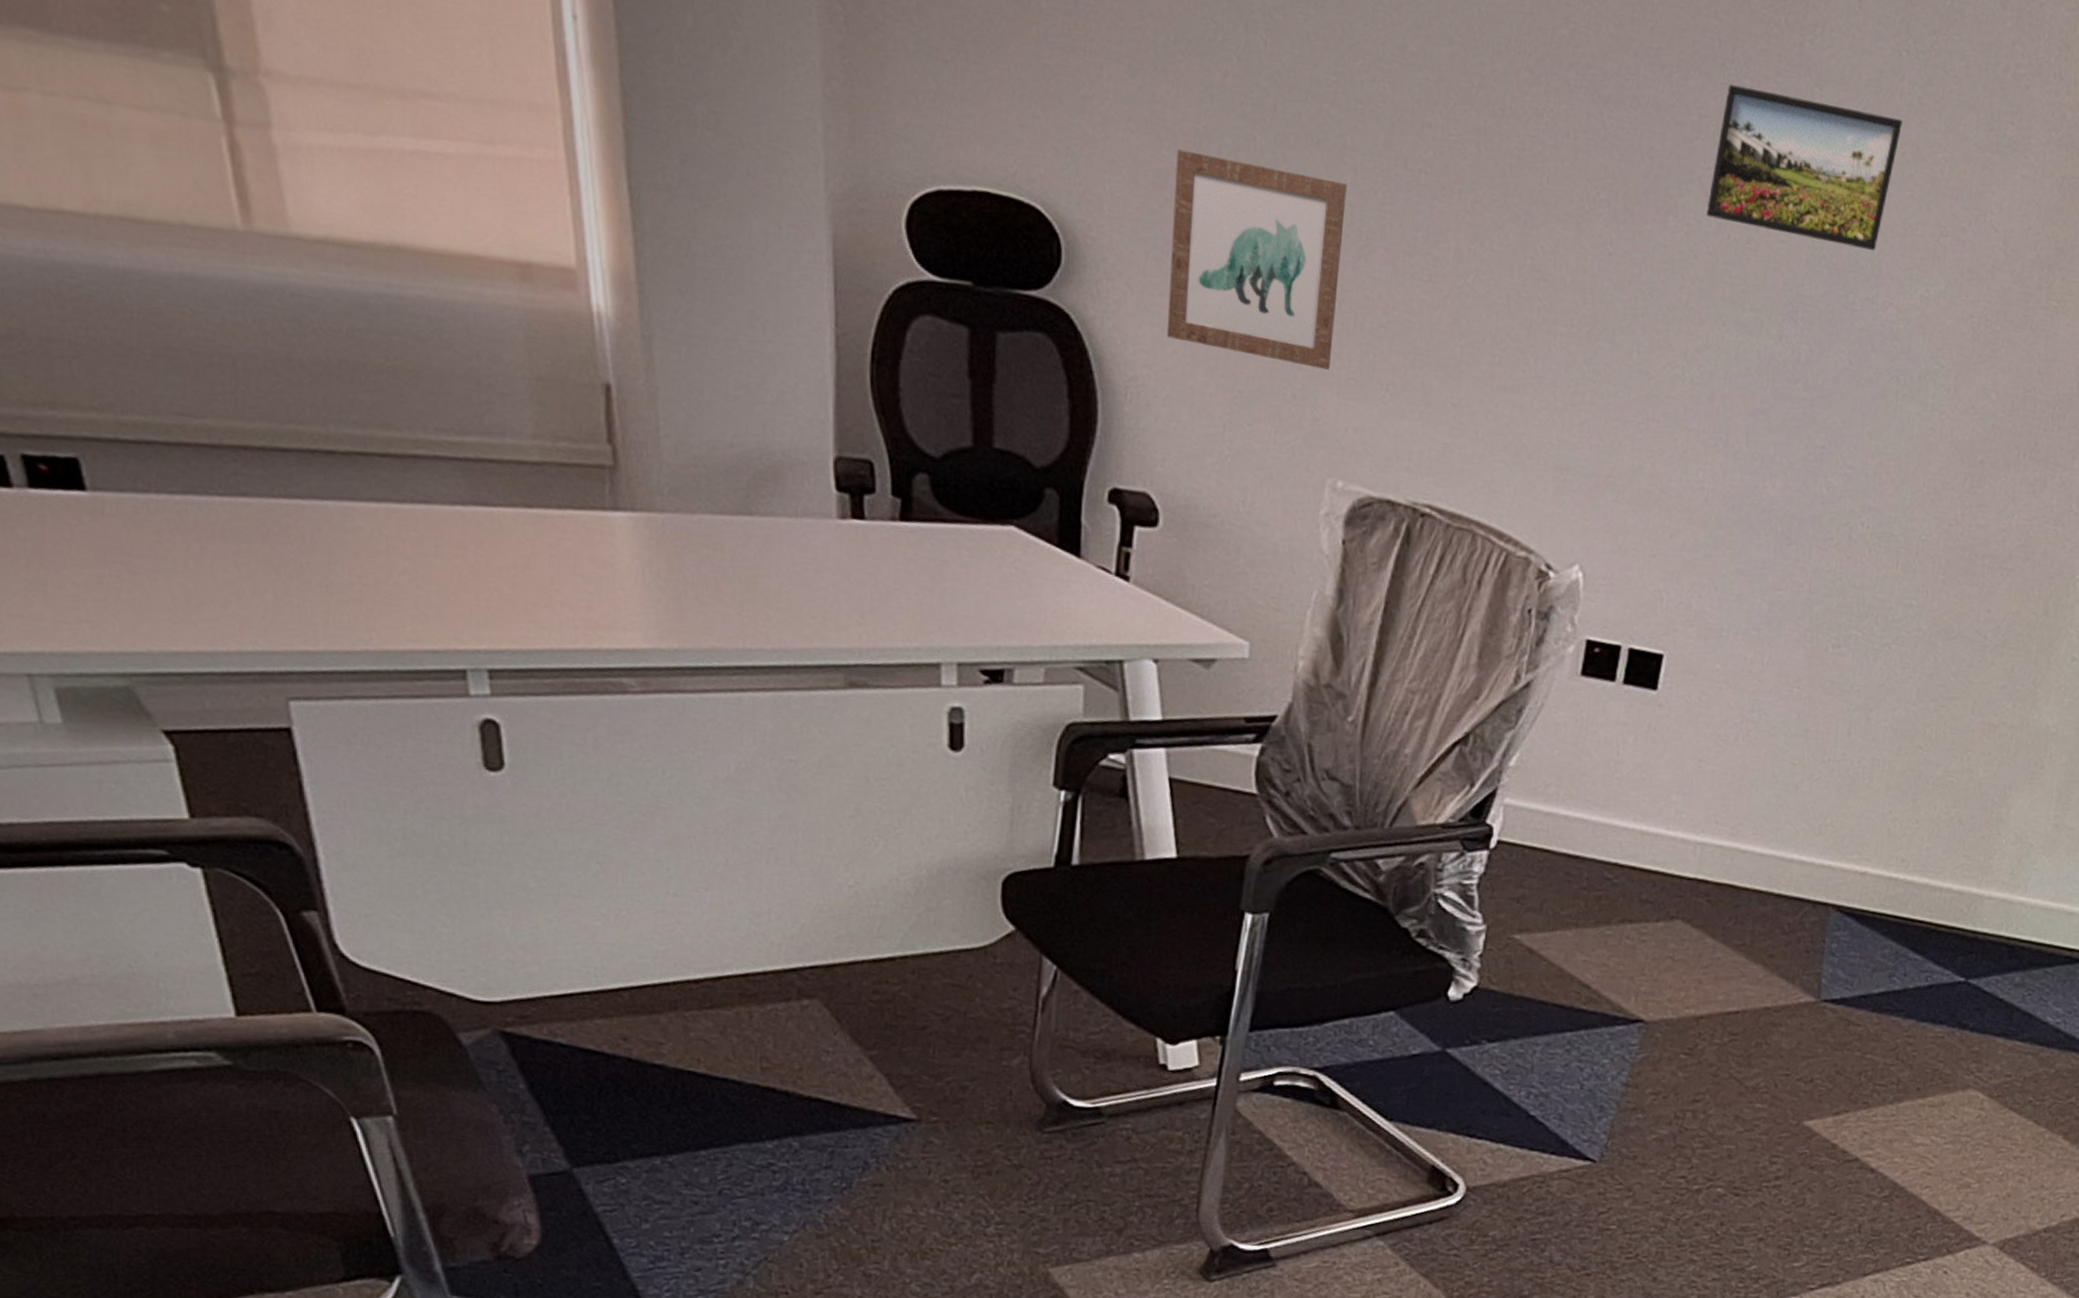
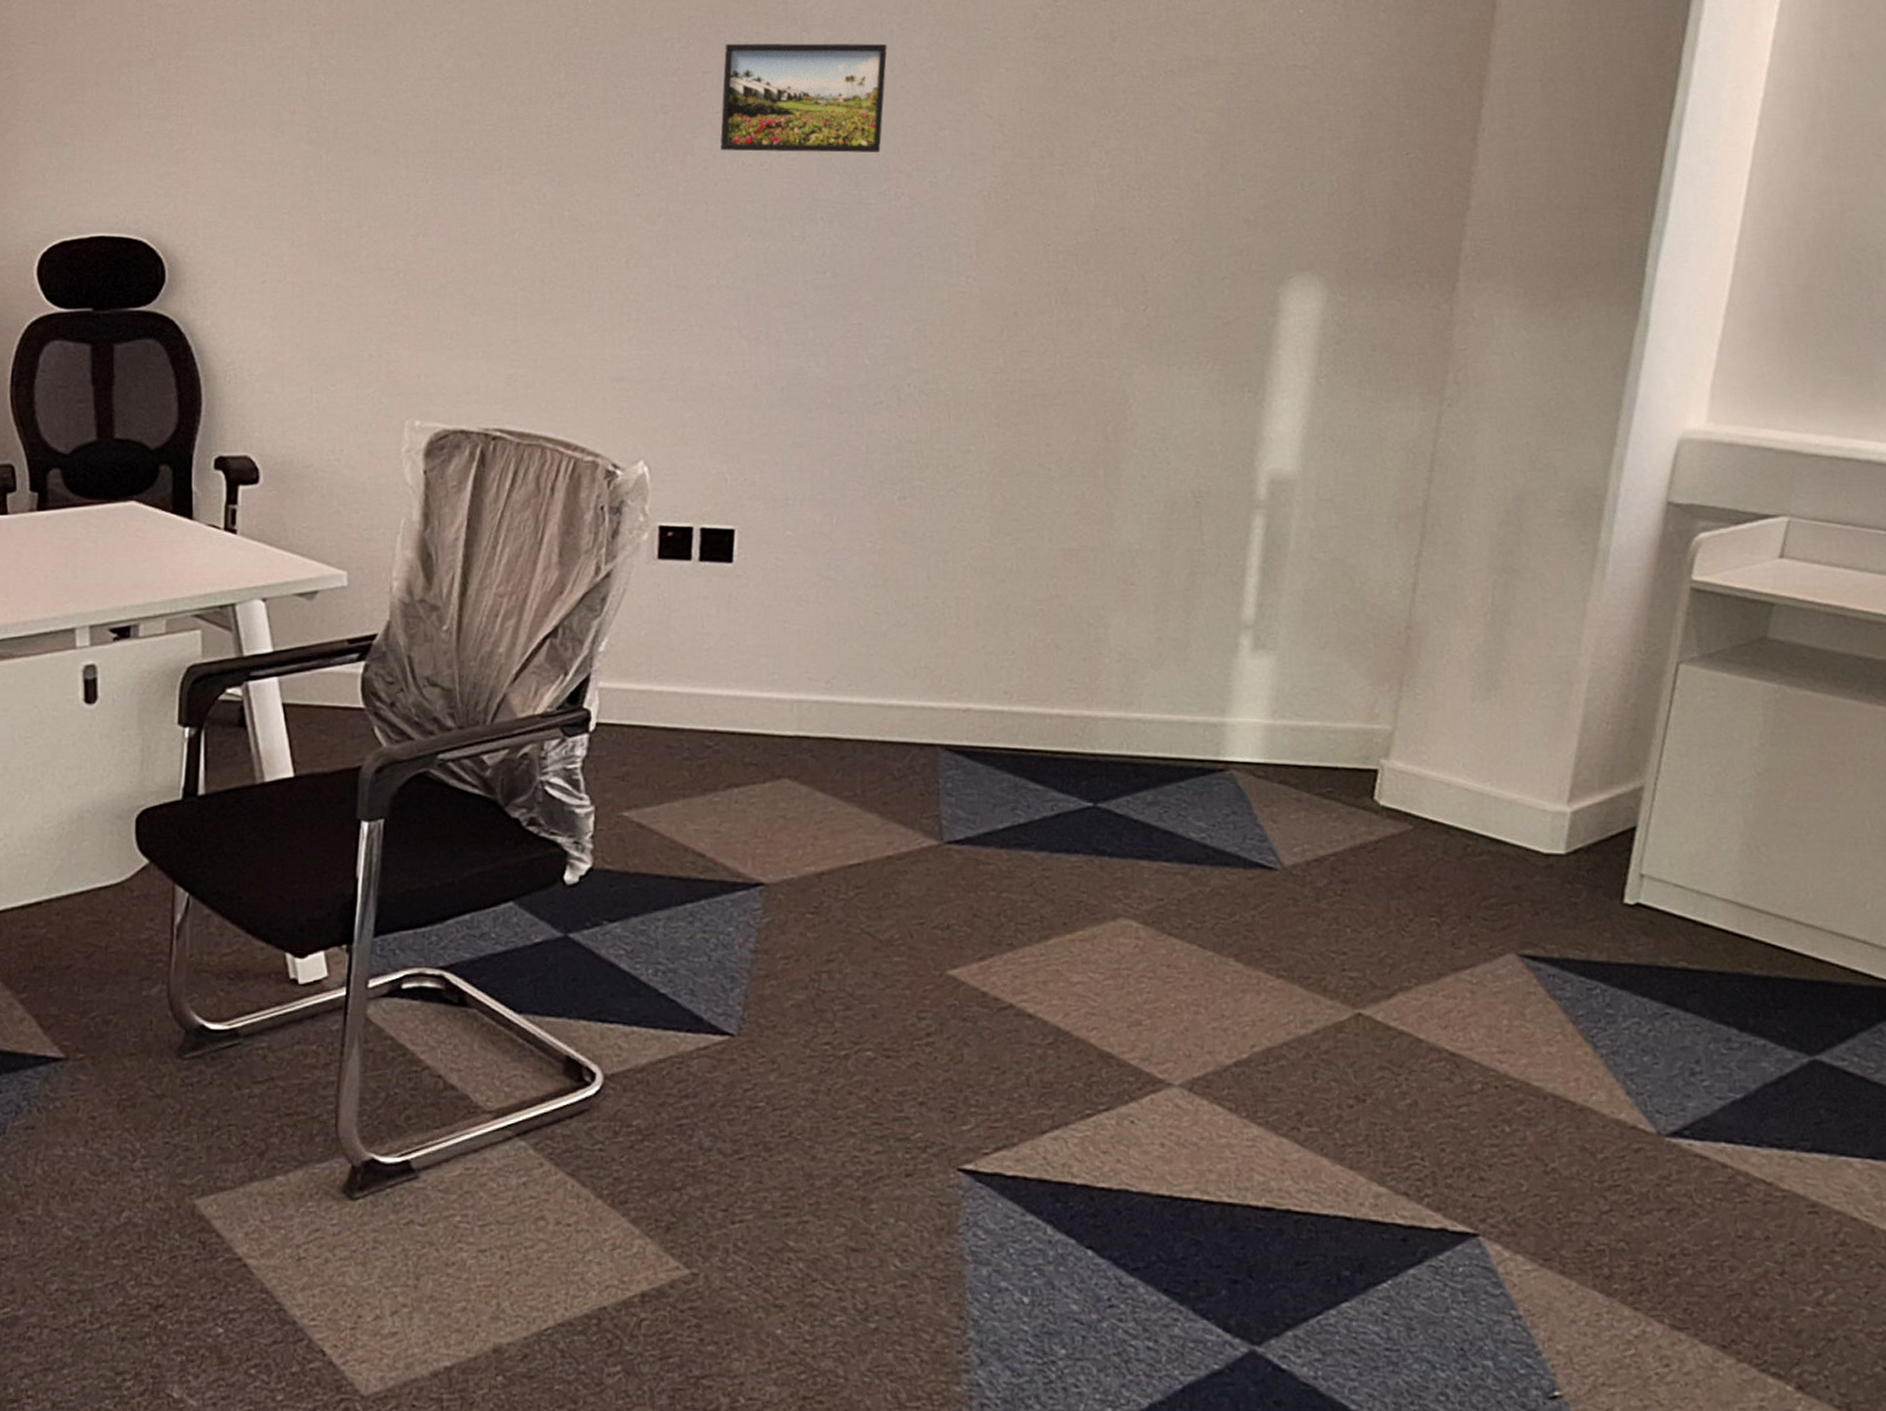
wall art: present [1166,149,1347,370] -> none [257,176,402,330]

